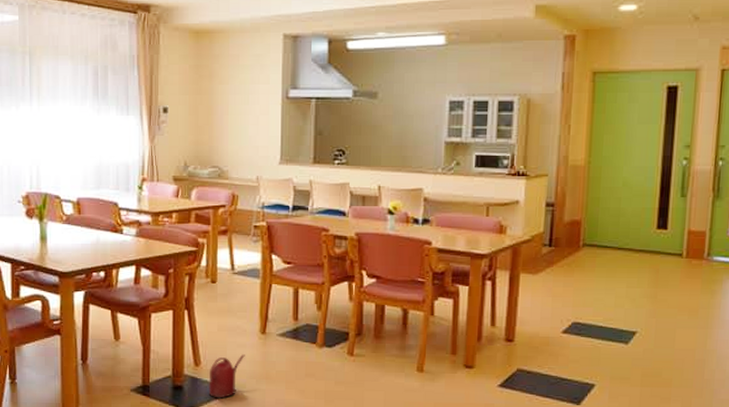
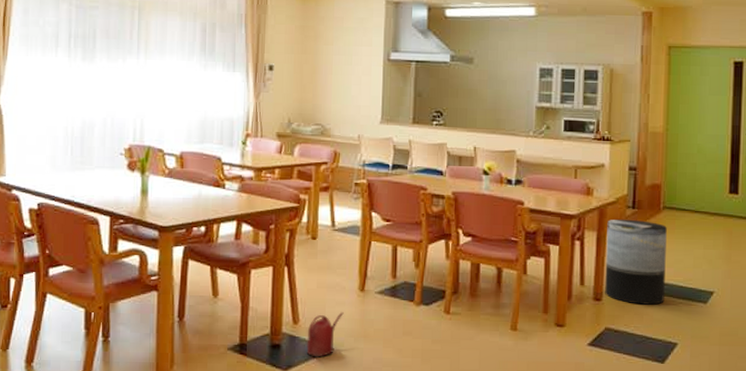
trash can: none [517,257,587,346] -> present [605,219,667,305]

